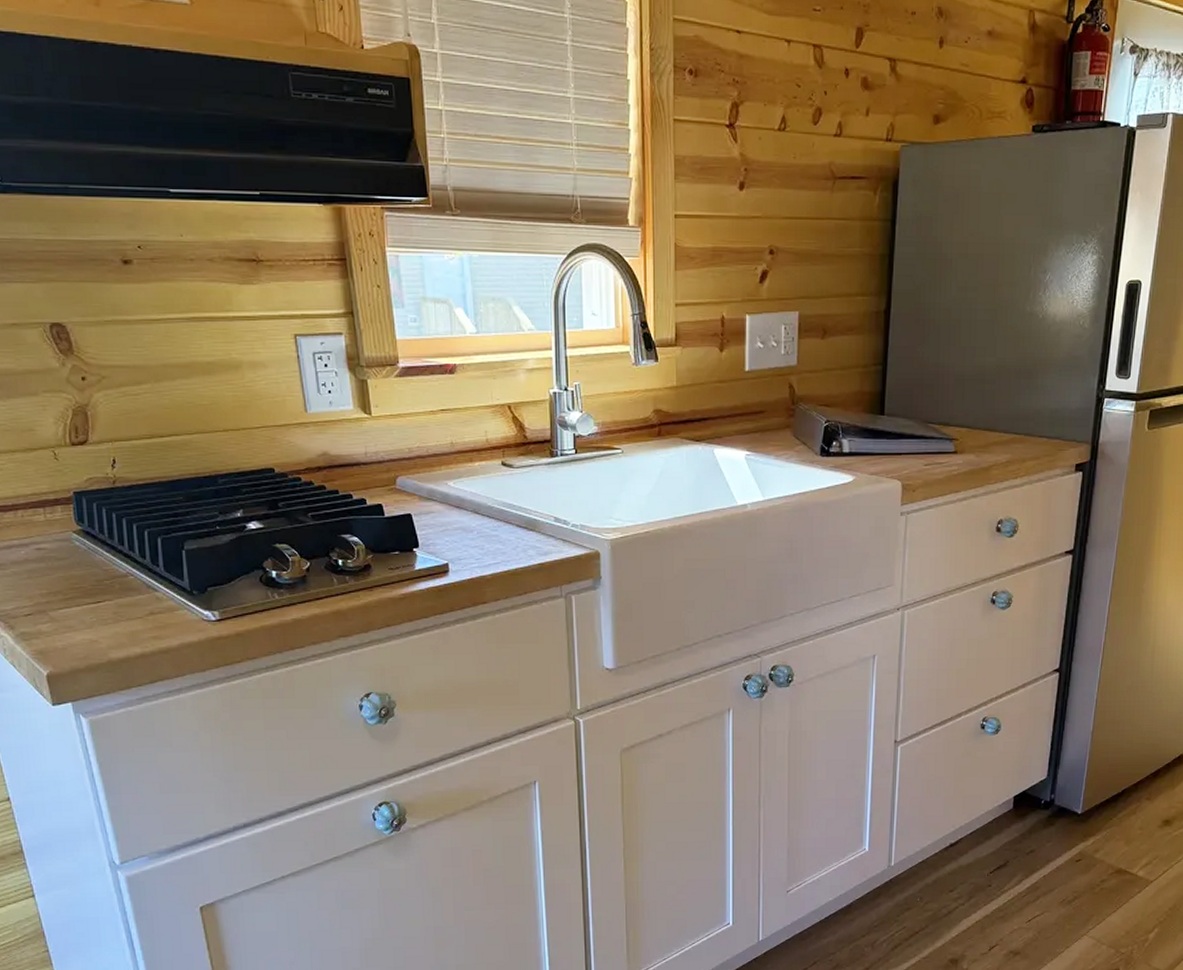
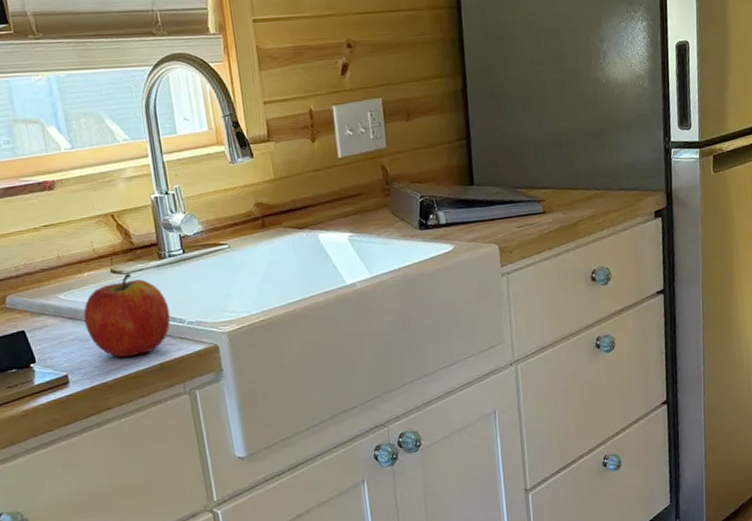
apple: none [470,467,555,553] -> present [83,273,171,358]

